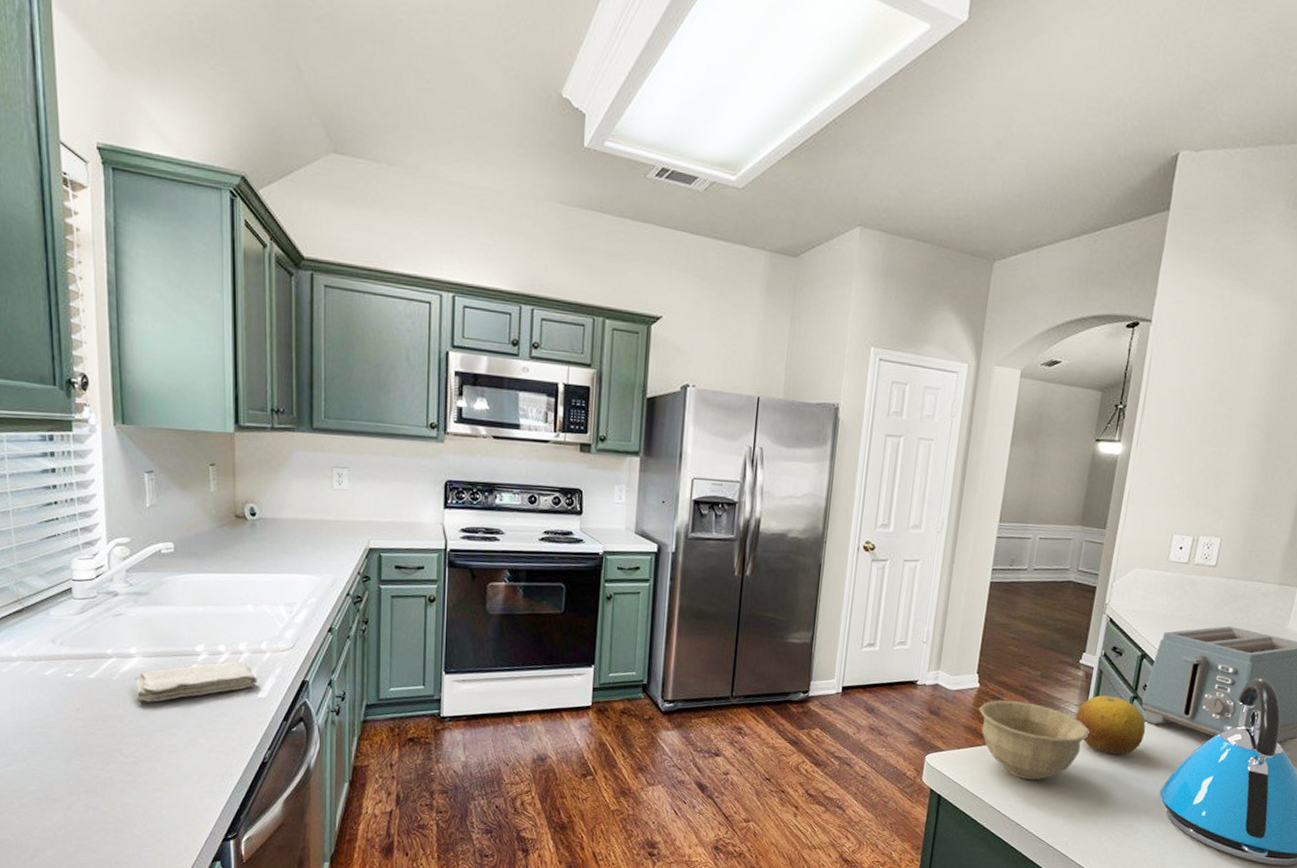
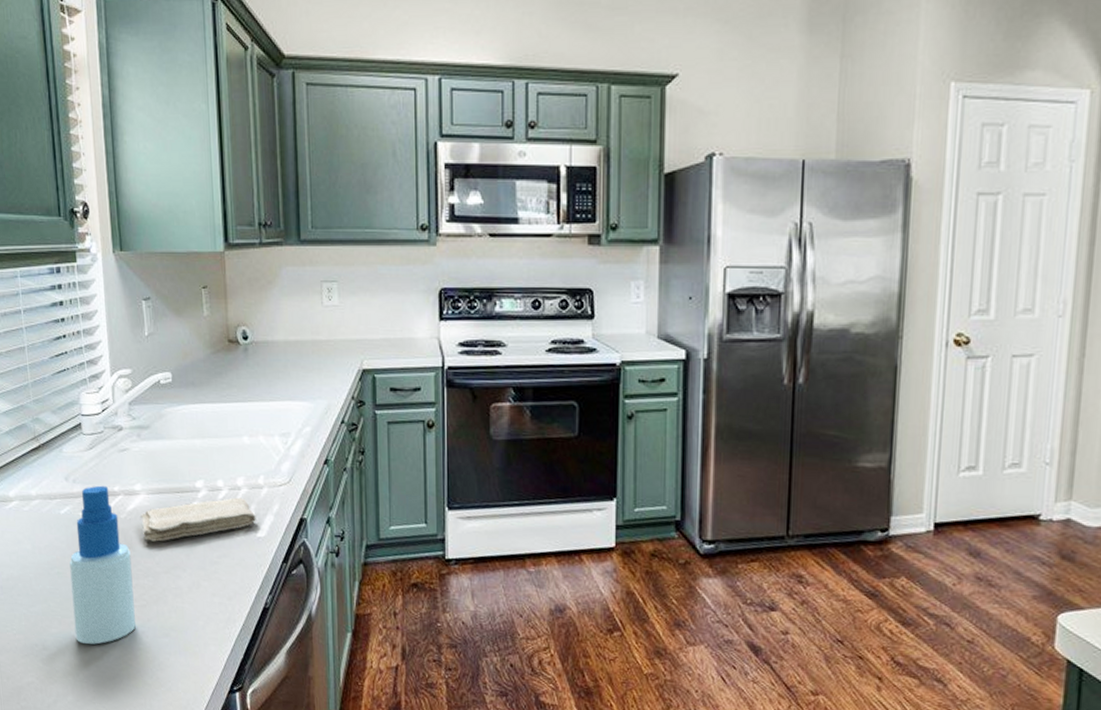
spray bottle: none [53,648,125,801] -> present [69,485,136,645]

